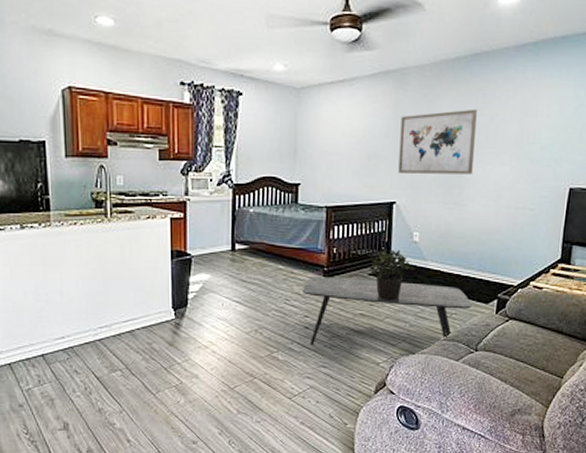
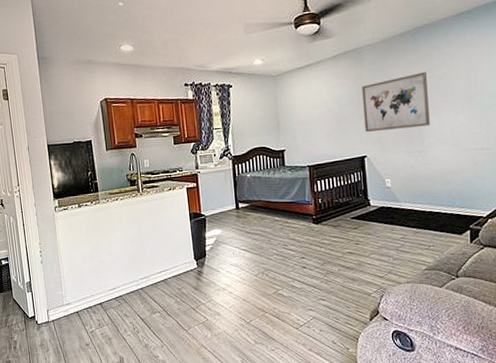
coffee table: present [302,277,471,344] -> none [296,222,446,281]
potted plant: present [368,249,415,300] -> none [350,194,391,239]

